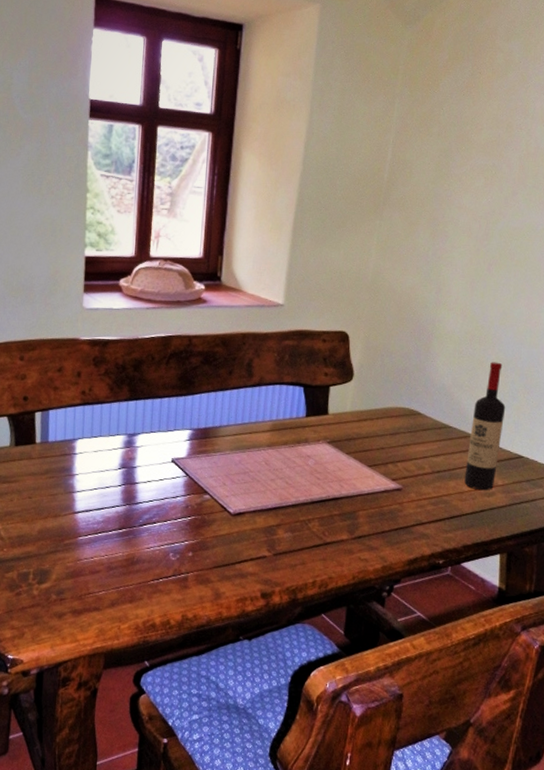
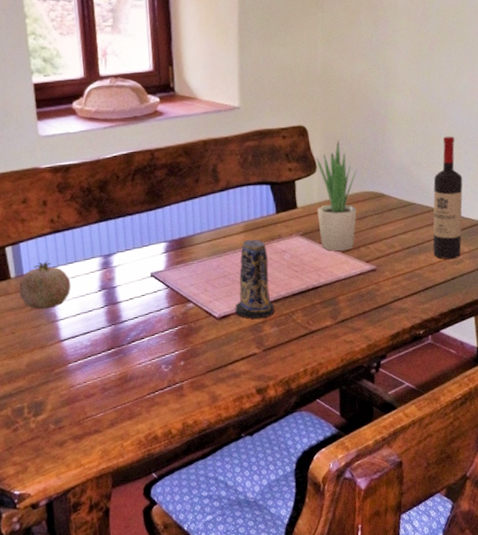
fruit: none [41,431,93,479] -> present [18,261,71,310]
candle: none [251,439,292,522] -> present [235,239,275,319]
potted plant: none [348,351,395,465] -> present [316,140,357,251]

